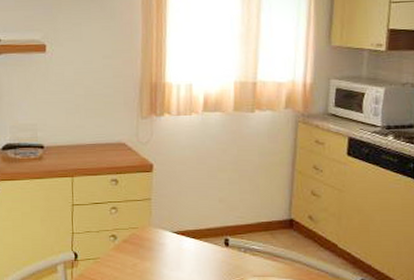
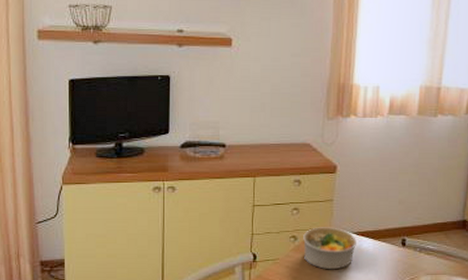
bowl: none [123,226,177,270] -> present [303,227,356,270]

